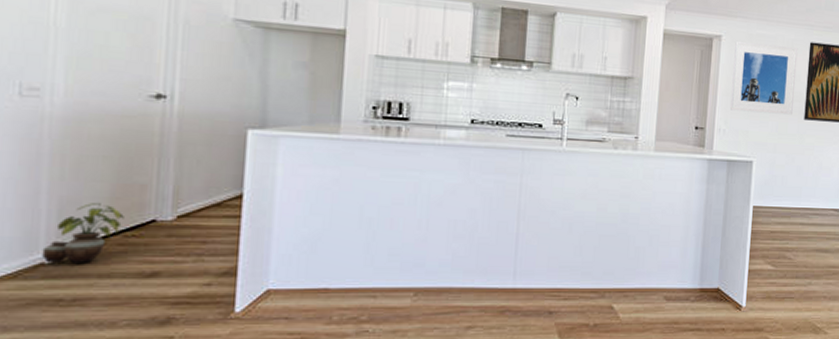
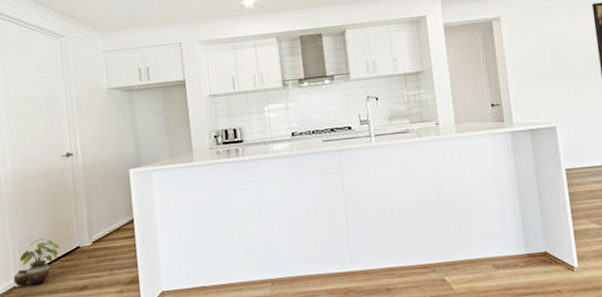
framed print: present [730,41,798,115] -> none [515,12,588,83]

